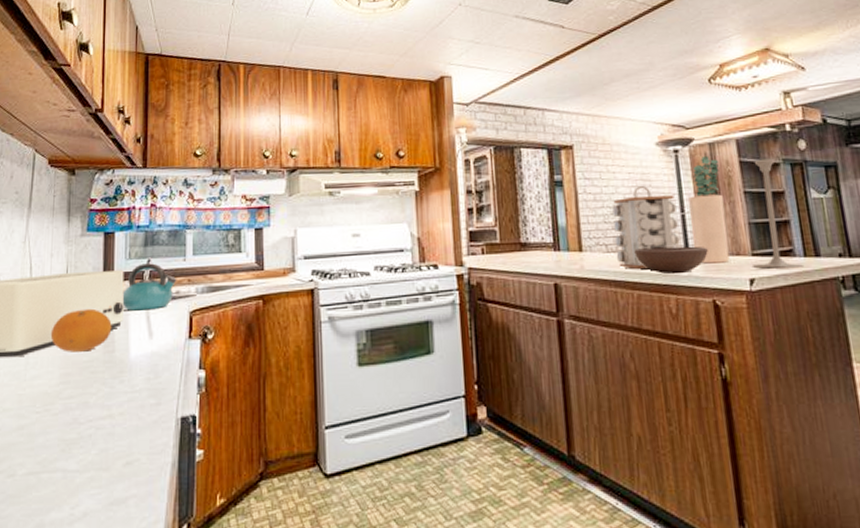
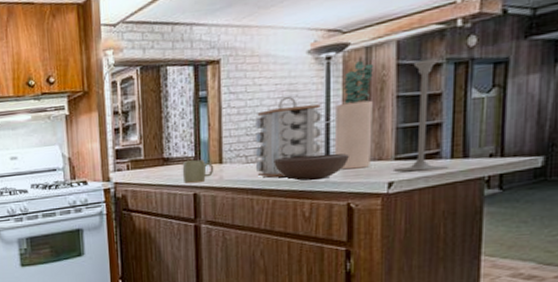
mug: none [540,246,575,273] -> present [182,159,214,184]

